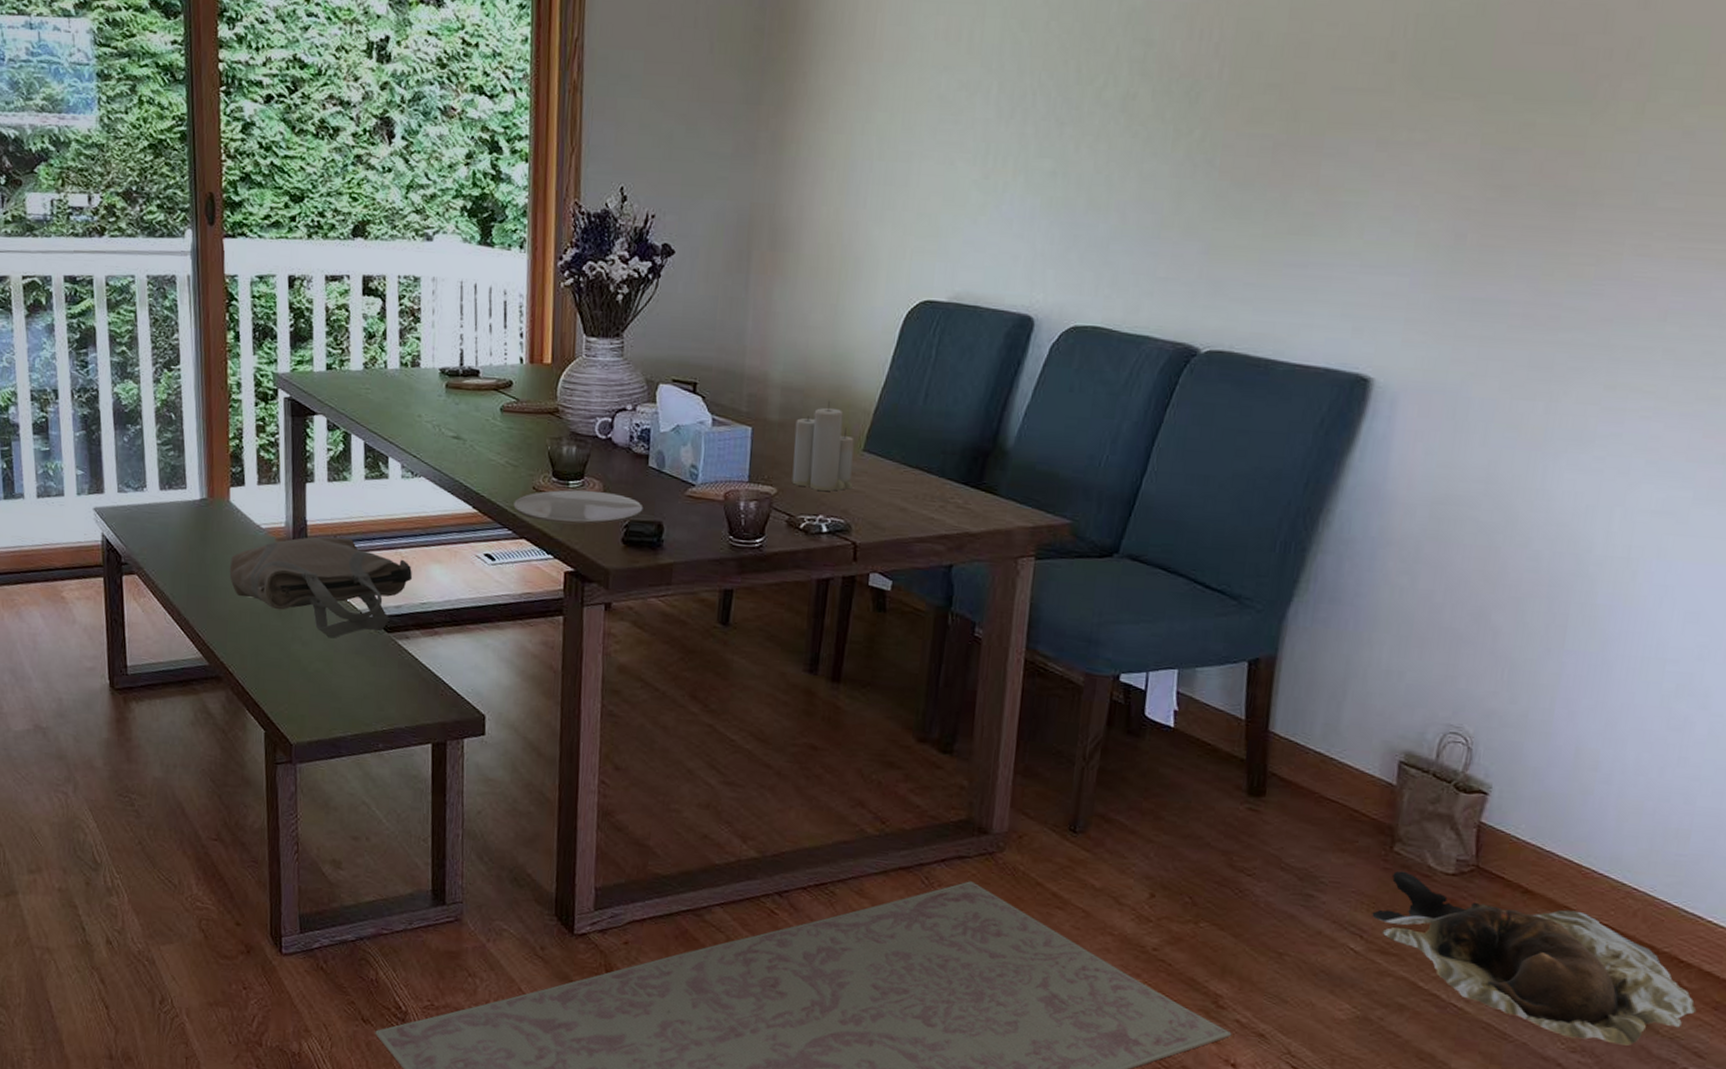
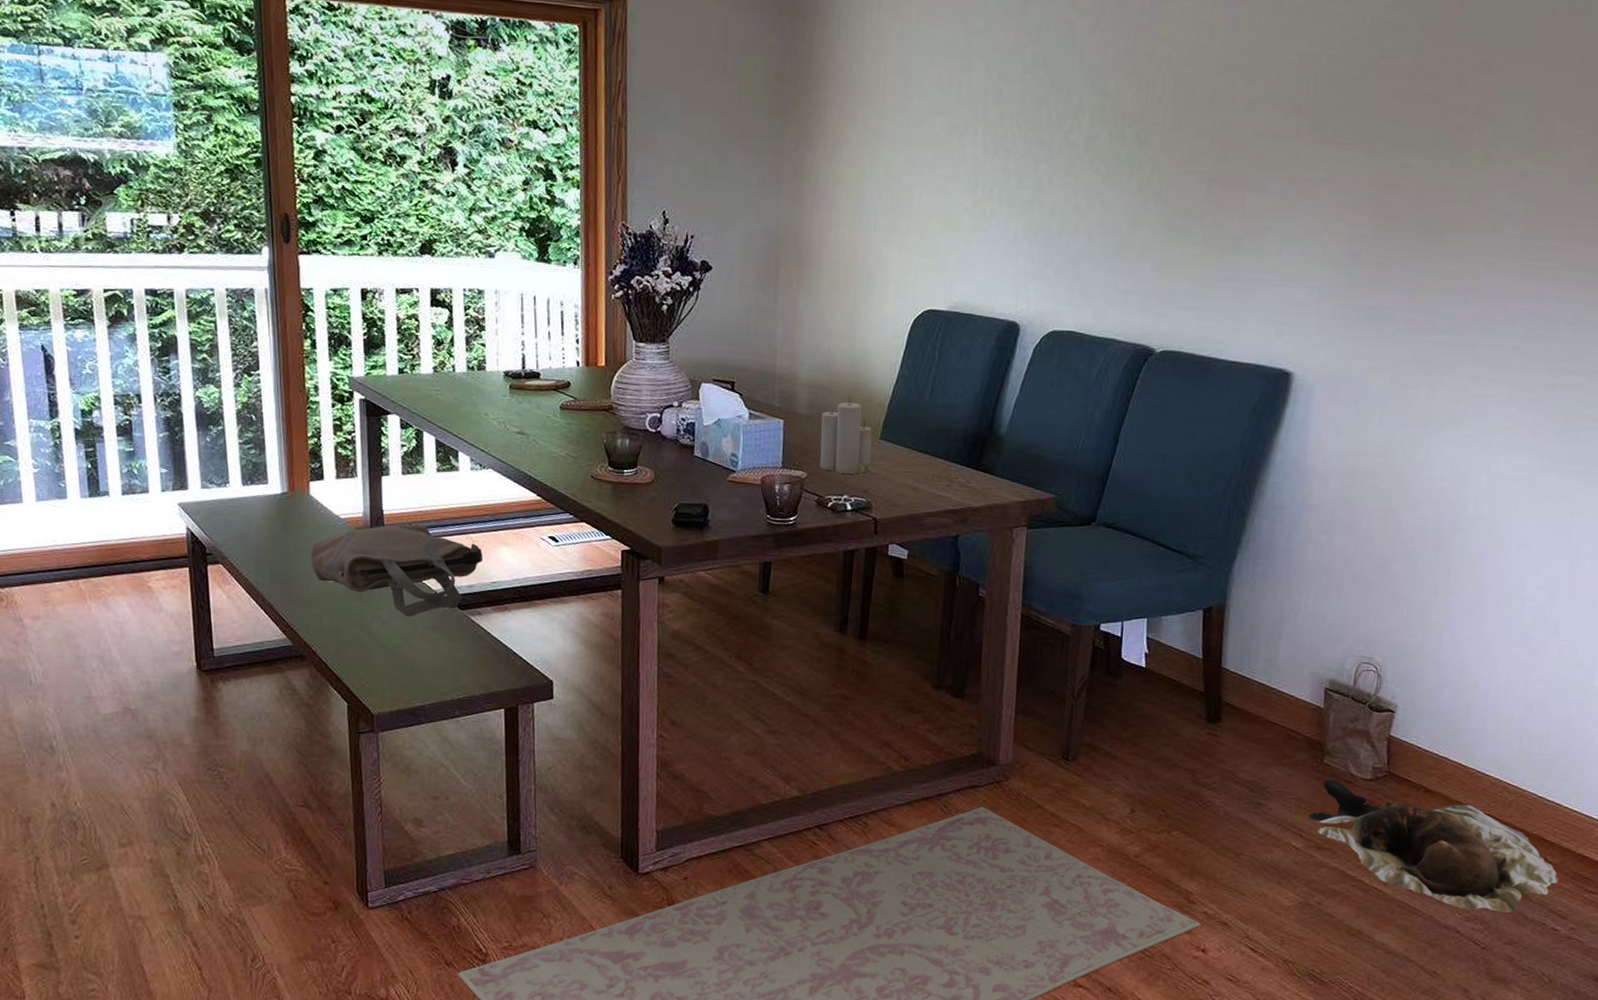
plate: present [513,489,644,525] -> none [574,477,691,508]

